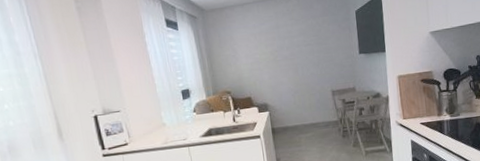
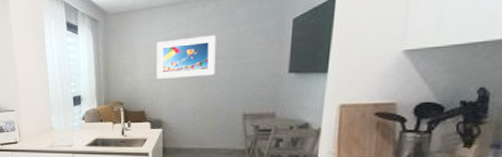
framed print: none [253,26,305,67] -> present [156,35,217,79]

